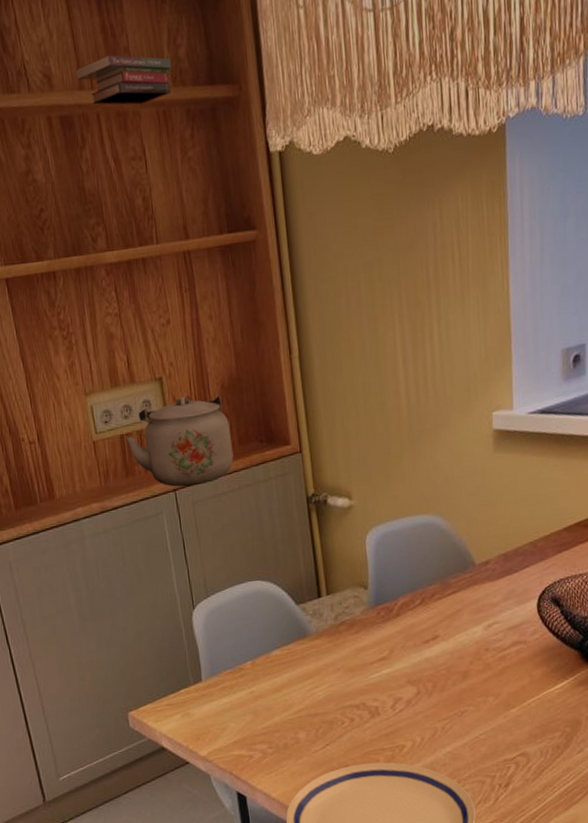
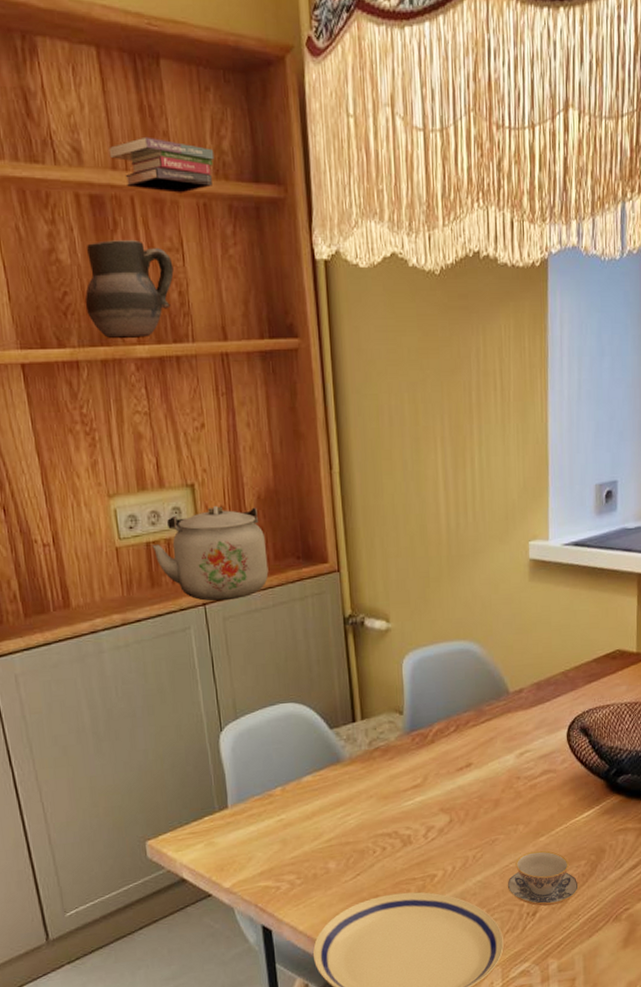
ceramic jug: none [59,153,138,248] -> present [85,240,174,339]
teacup: none [477,722,553,778] -> present [507,850,579,906]

